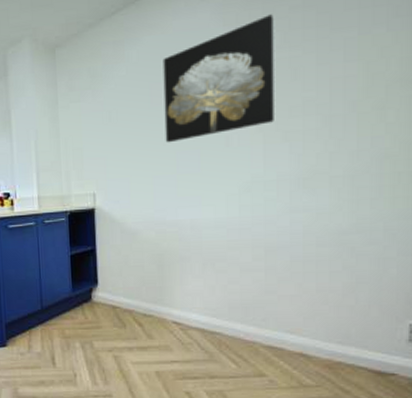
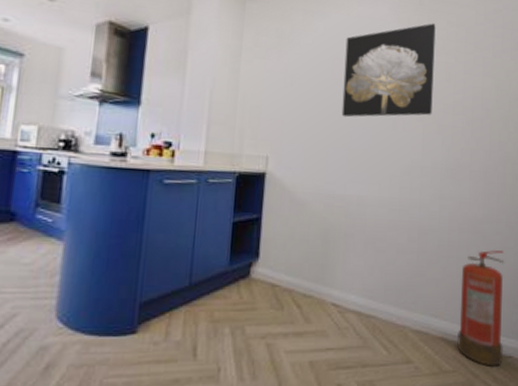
fire extinguisher: none [320,261,383,385] -> present [457,249,504,368]

